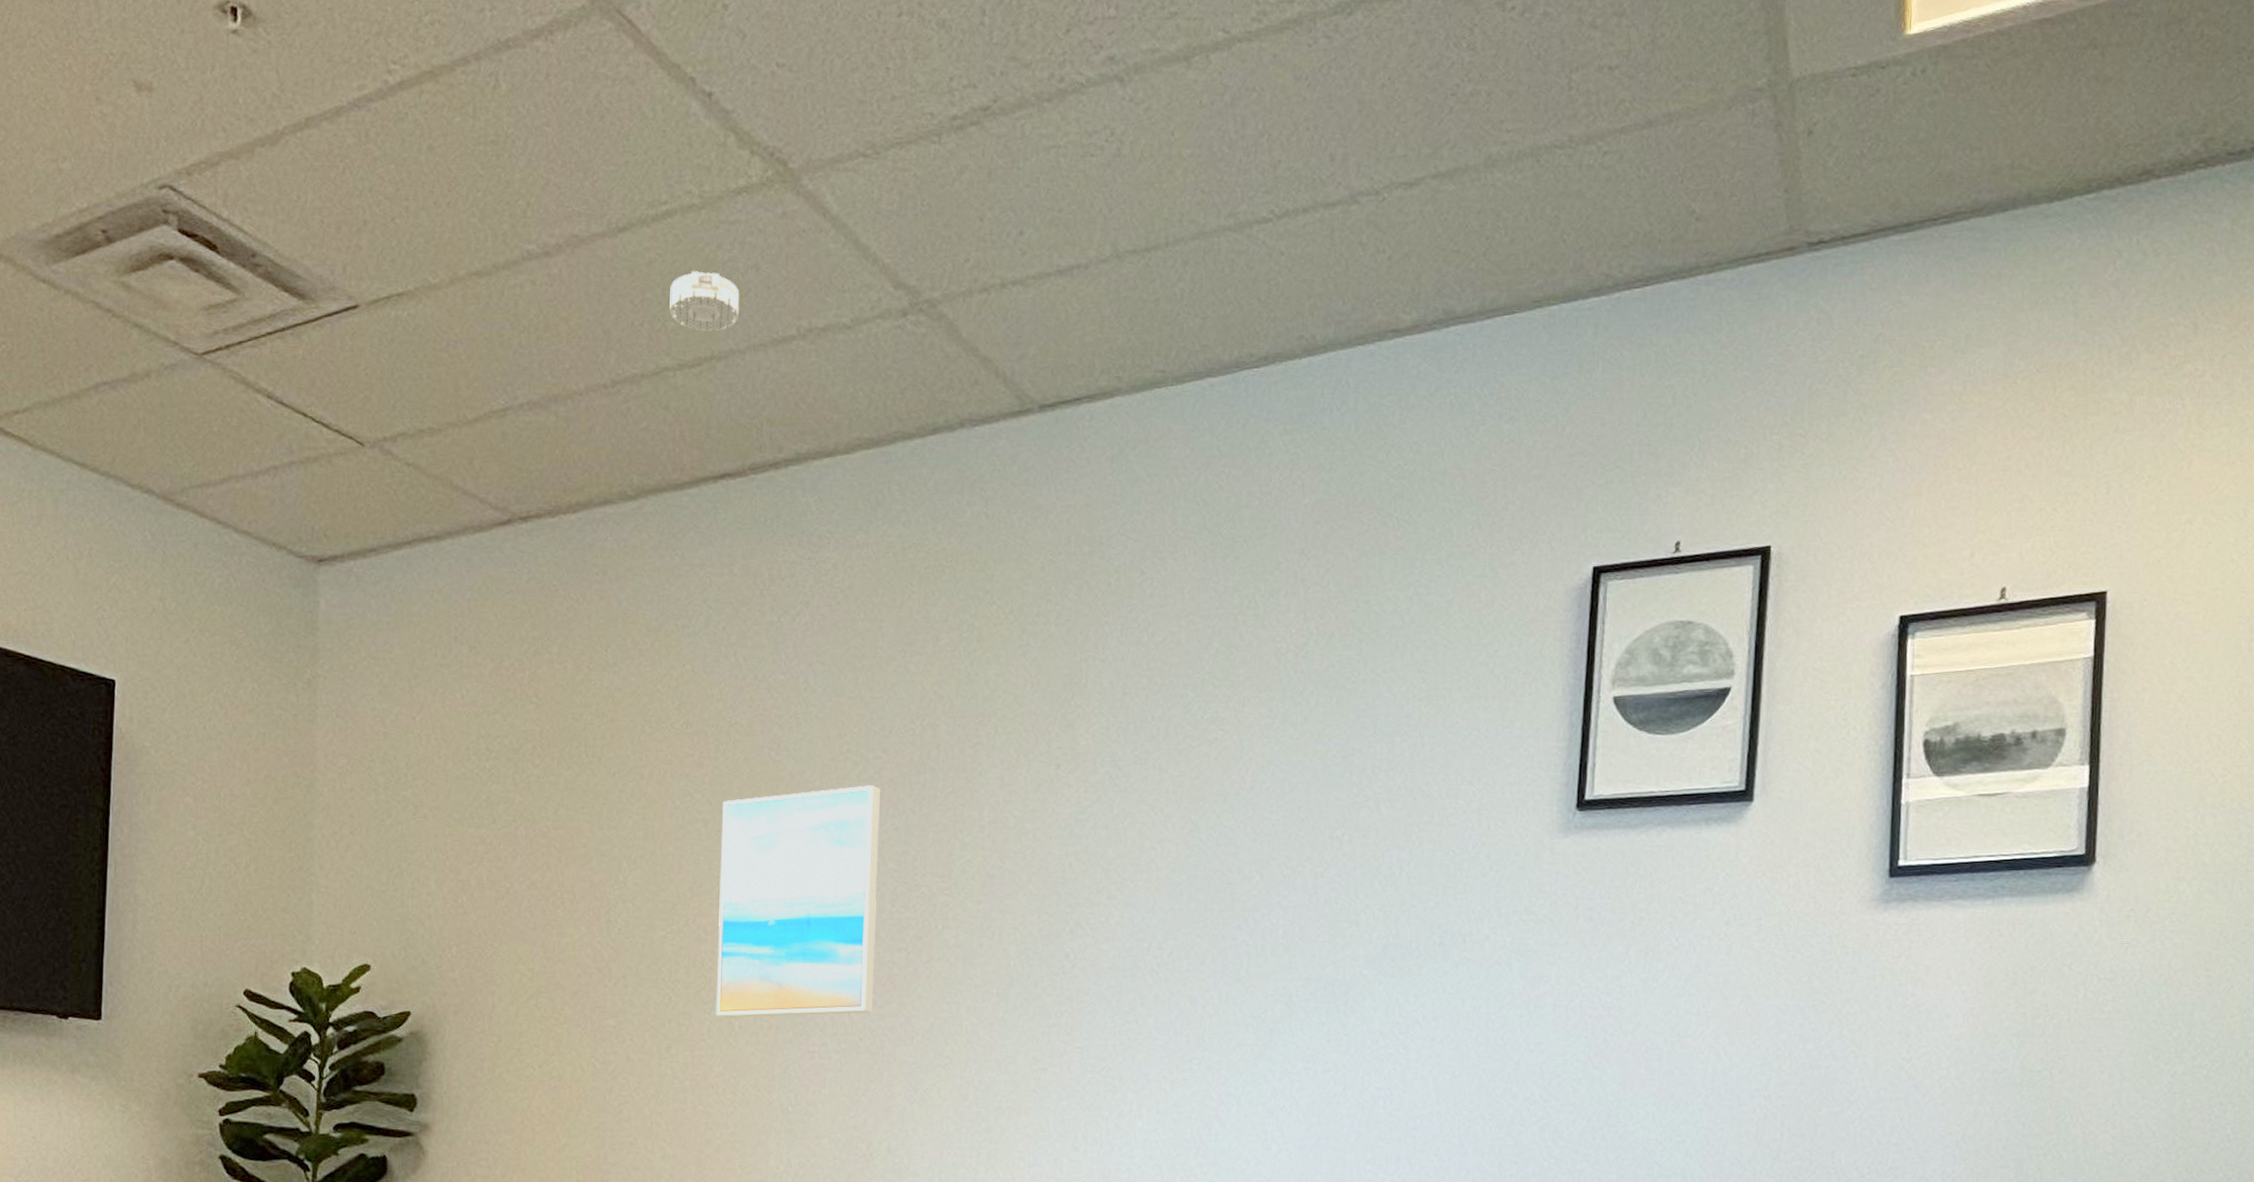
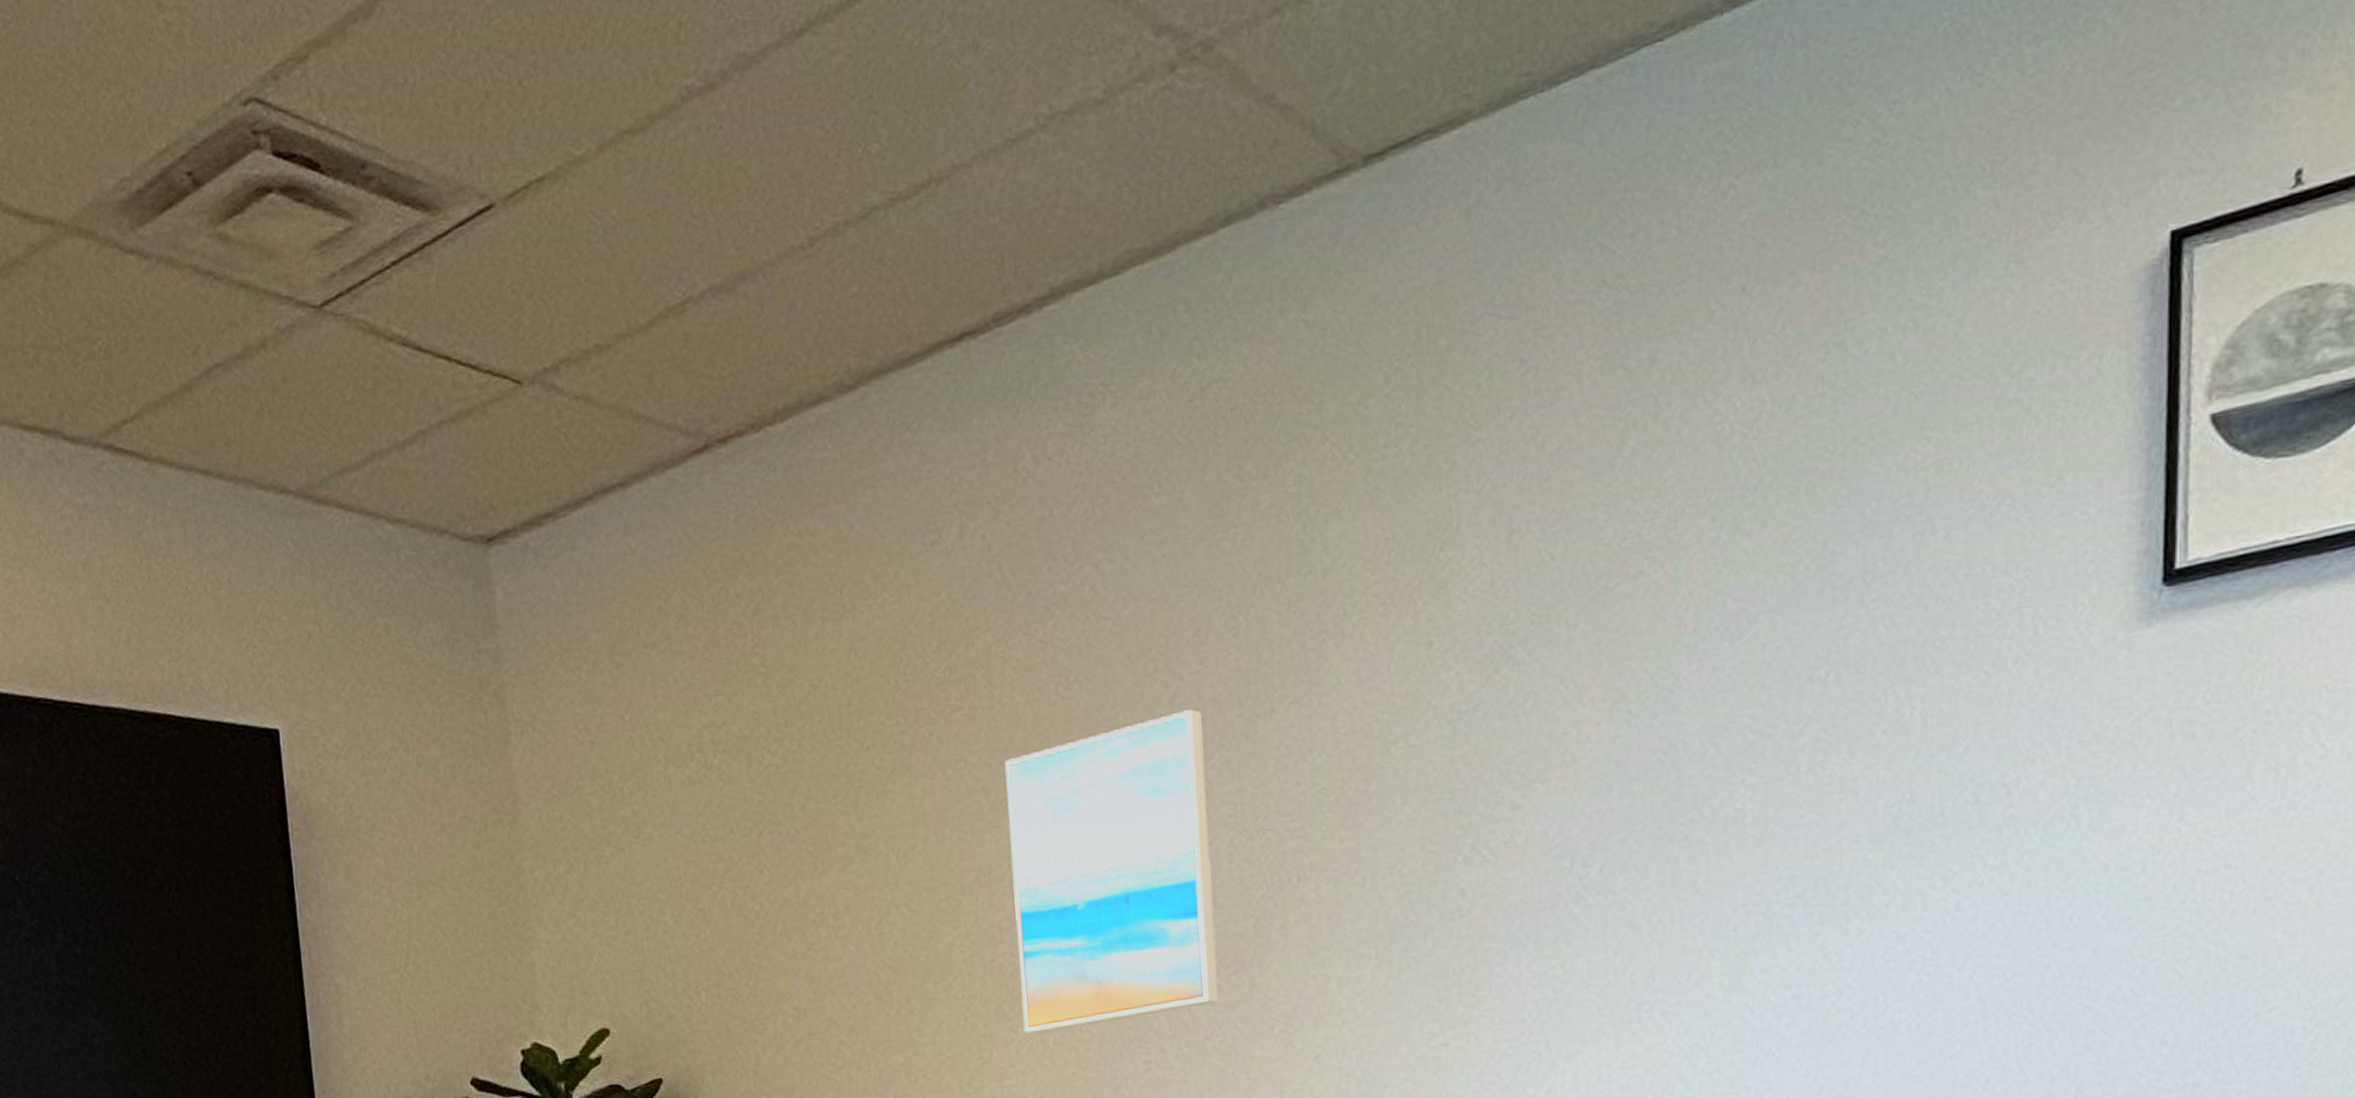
smoke detector: present [669,271,740,331] -> none [868,64,958,149]

